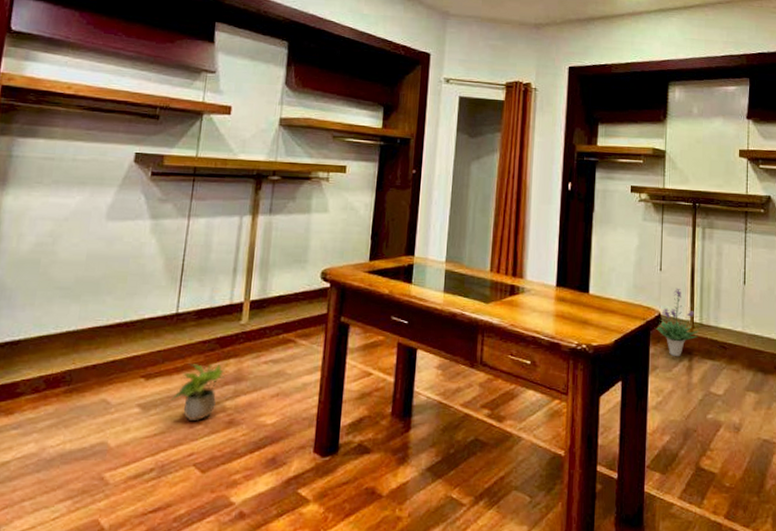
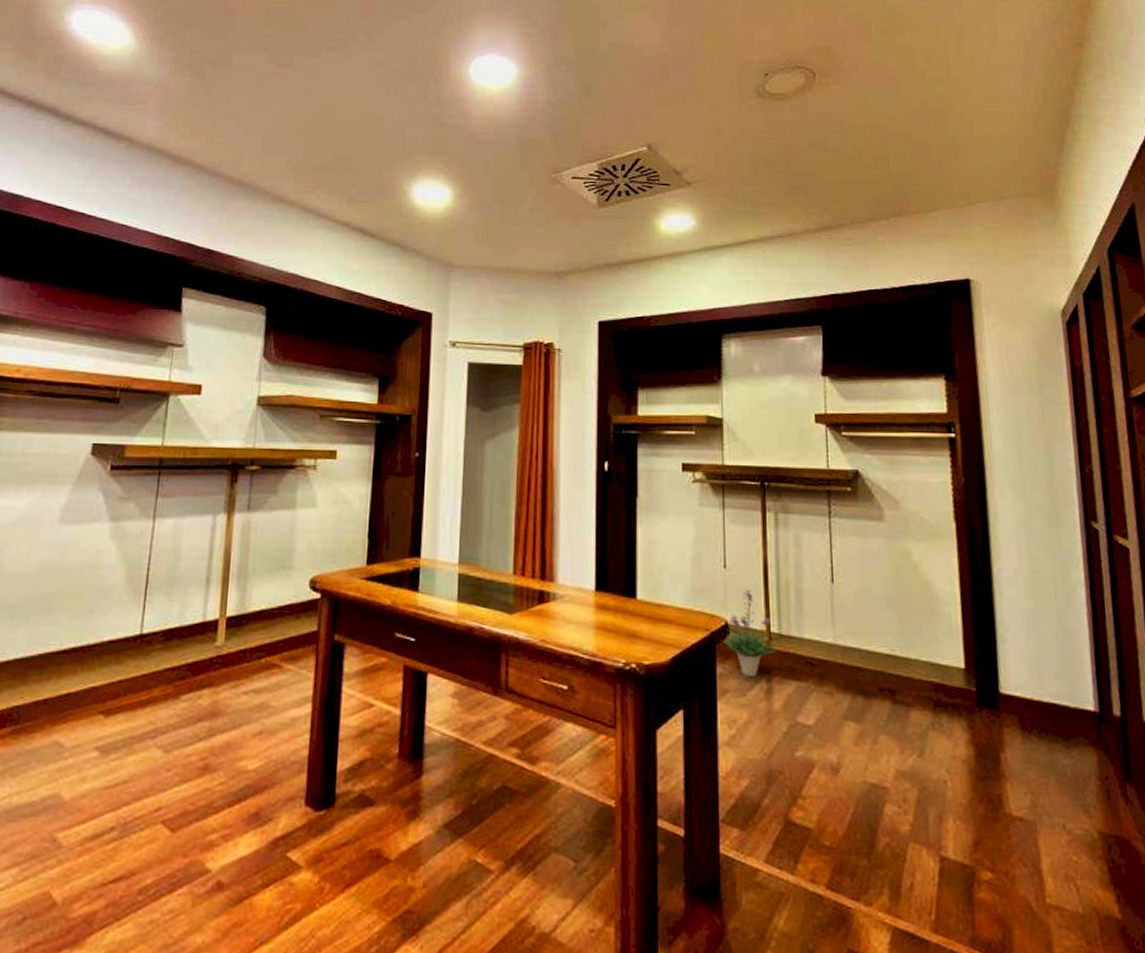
potted plant: present [170,364,226,422] -> none [134,696,198,768]

